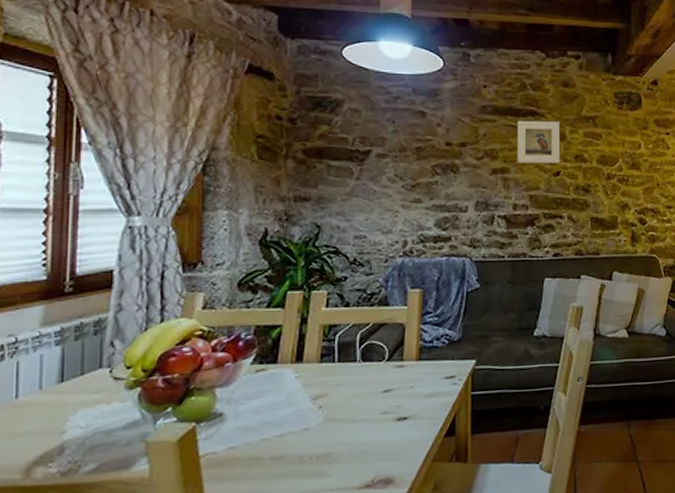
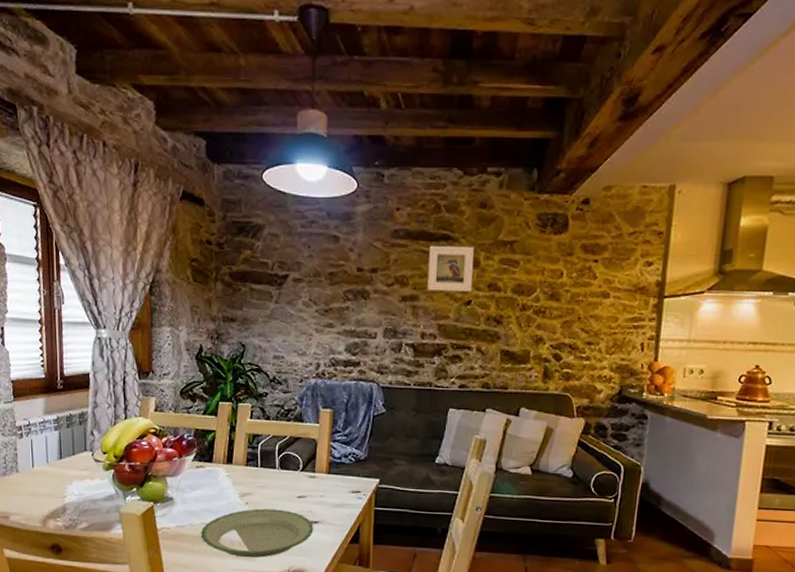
plate: none [258,409,403,475] -> present [200,508,314,558]

